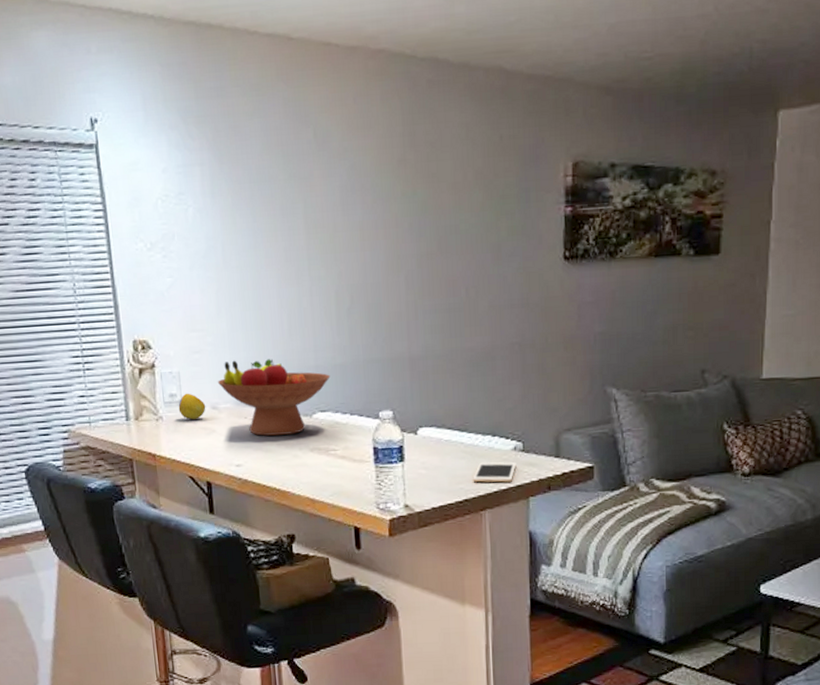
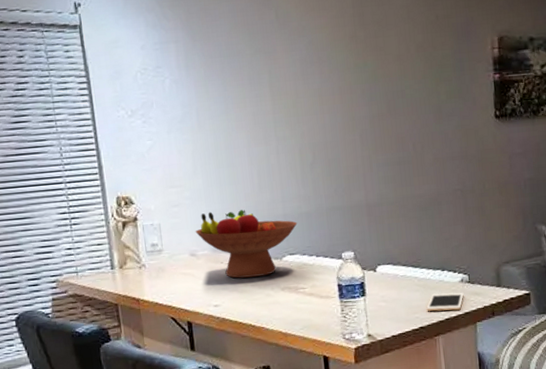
fruit: present [178,393,206,420] -> none [159,242,185,266]

